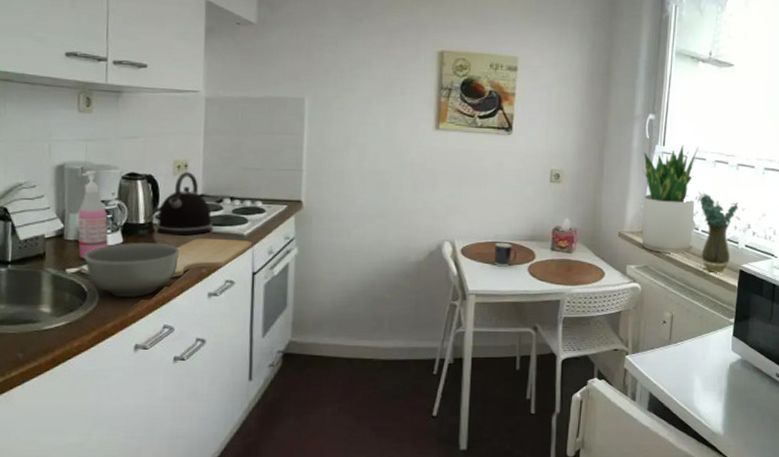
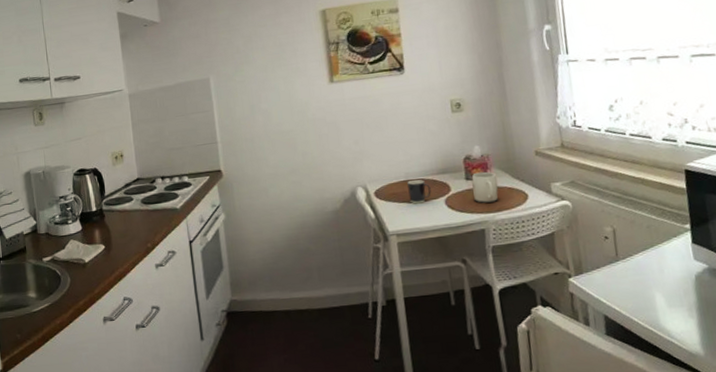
soap dispenser: present [77,170,108,259] -> none [43,172,71,248]
bowl: present [84,242,179,297] -> none [54,226,128,277]
kettle: present [156,172,213,236] -> none [106,160,151,218]
chopping board: present [172,238,253,278] -> none [124,213,186,255]
mug: none [555,244,580,275] -> present [472,171,499,203]
planter: present [641,145,699,254] -> none [546,48,624,165]
vase: present [697,191,738,273] -> none [616,93,671,177]

